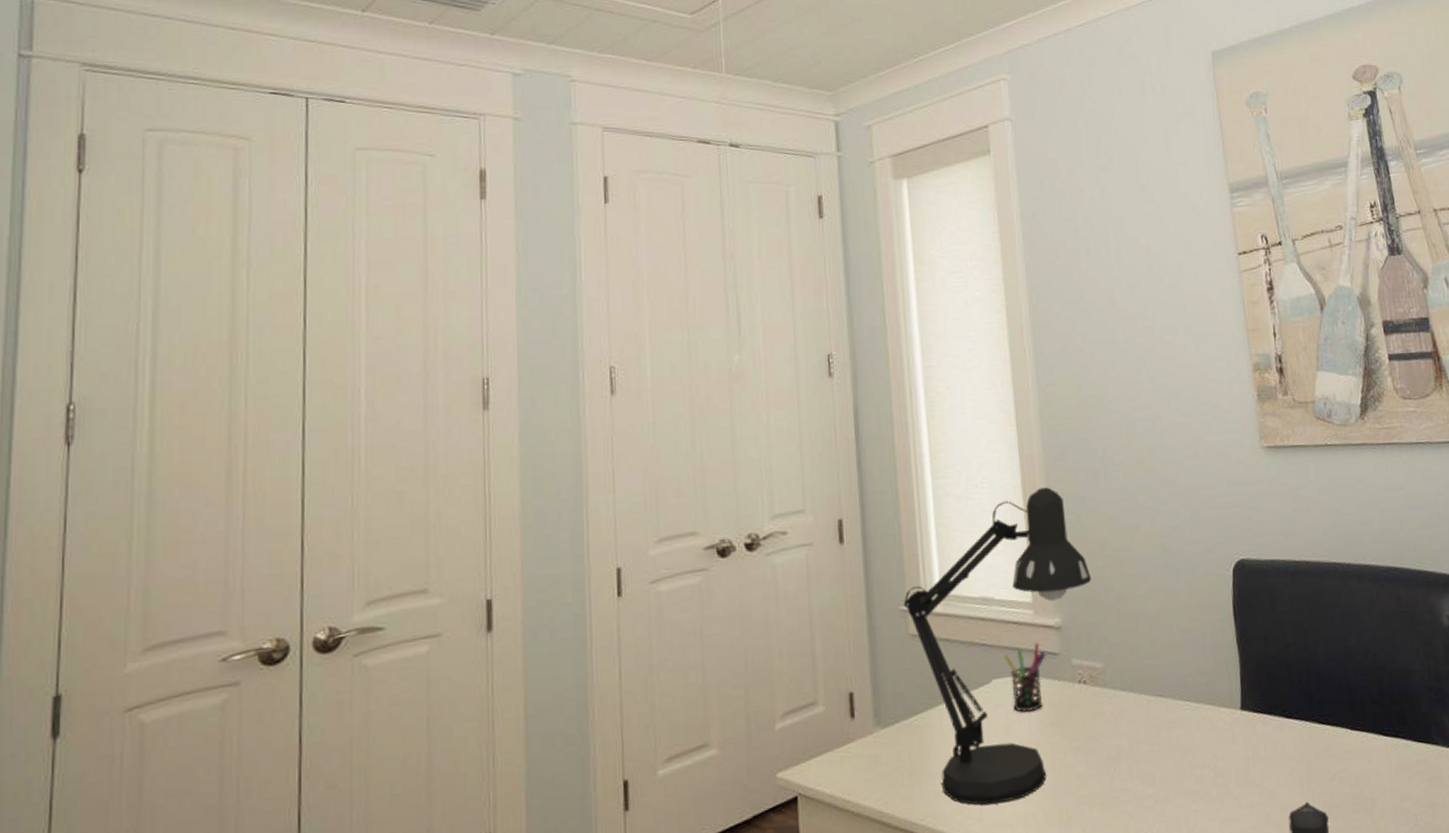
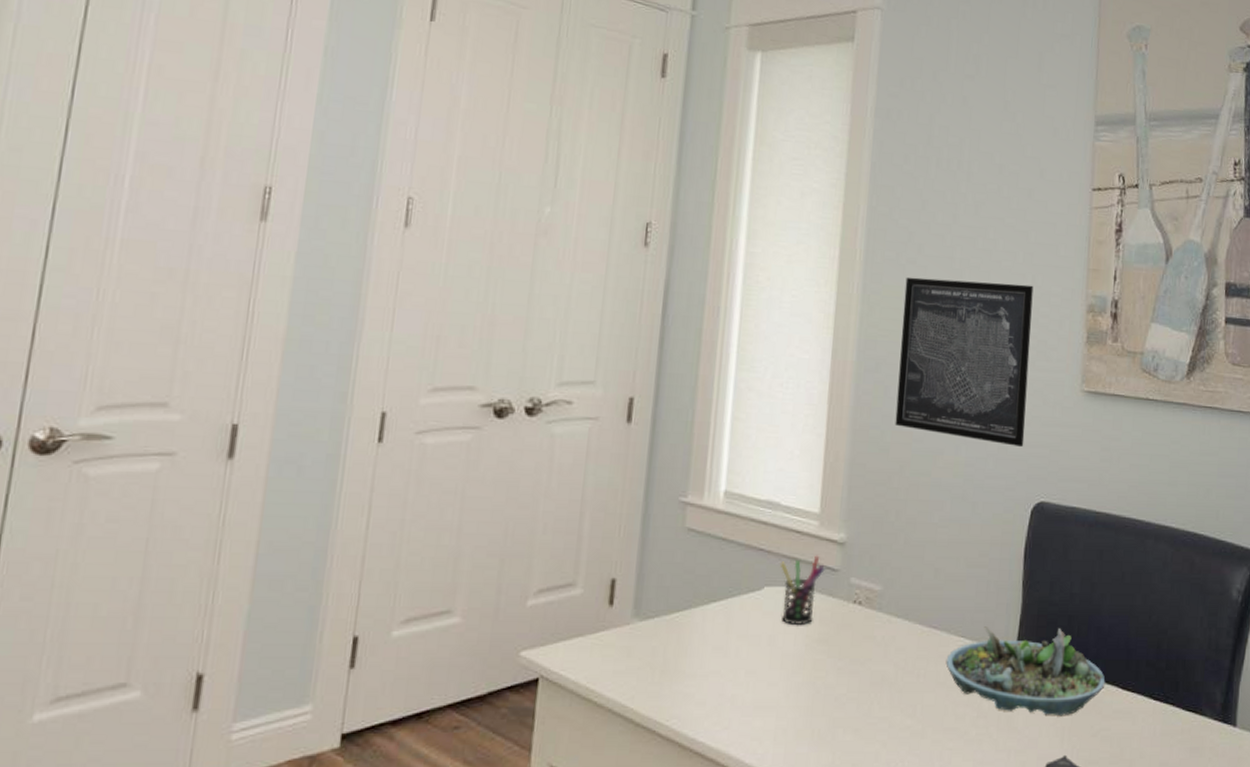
desk lamp: present [903,487,1092,805] -> none [683,397,886,715]
wall art: none [1076,354,1215,511] -> present [895,277,1034,447]
succulent planter: none [1176,678,1334,767] -> present [946,626,1106,717]

